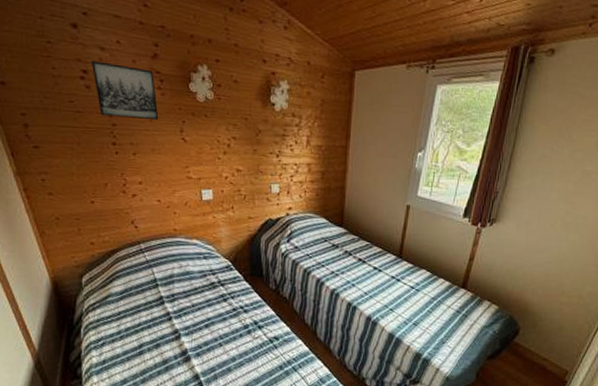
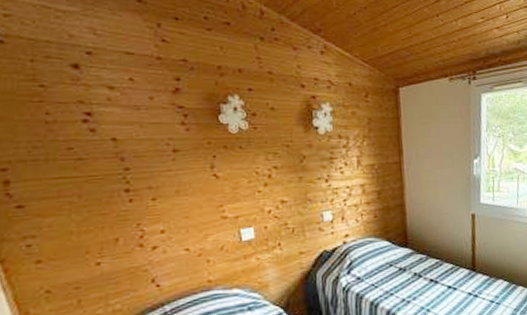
wall art: present [91,61,159,120] -> none [96,101,184,161]

